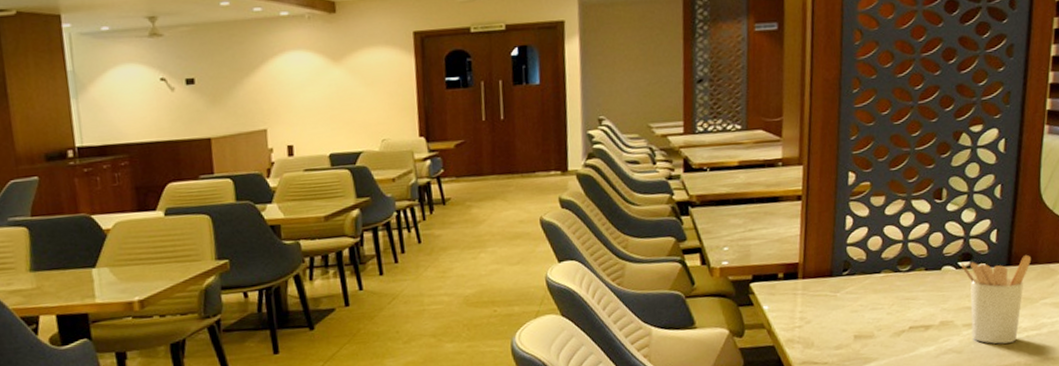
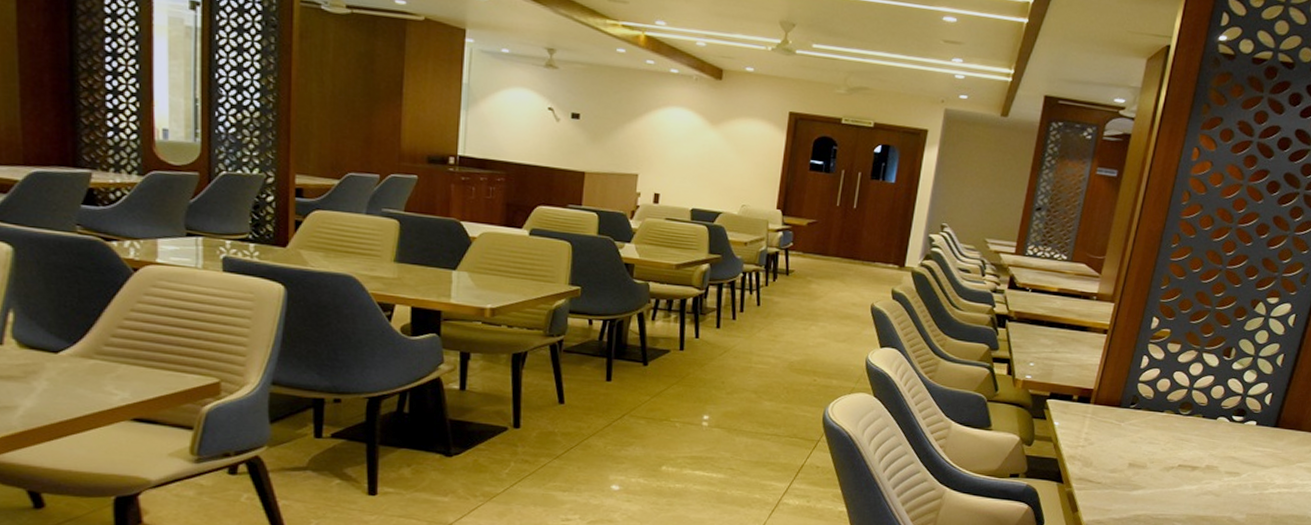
utensil holder: present [960,254,1032,344] -> none [1231,417,1297,496]

